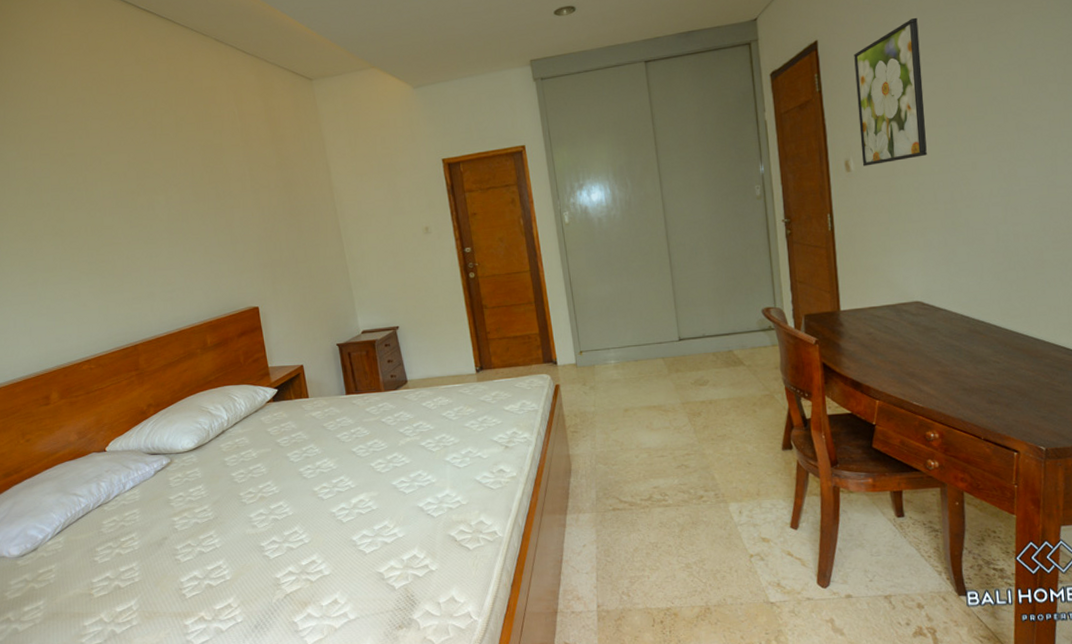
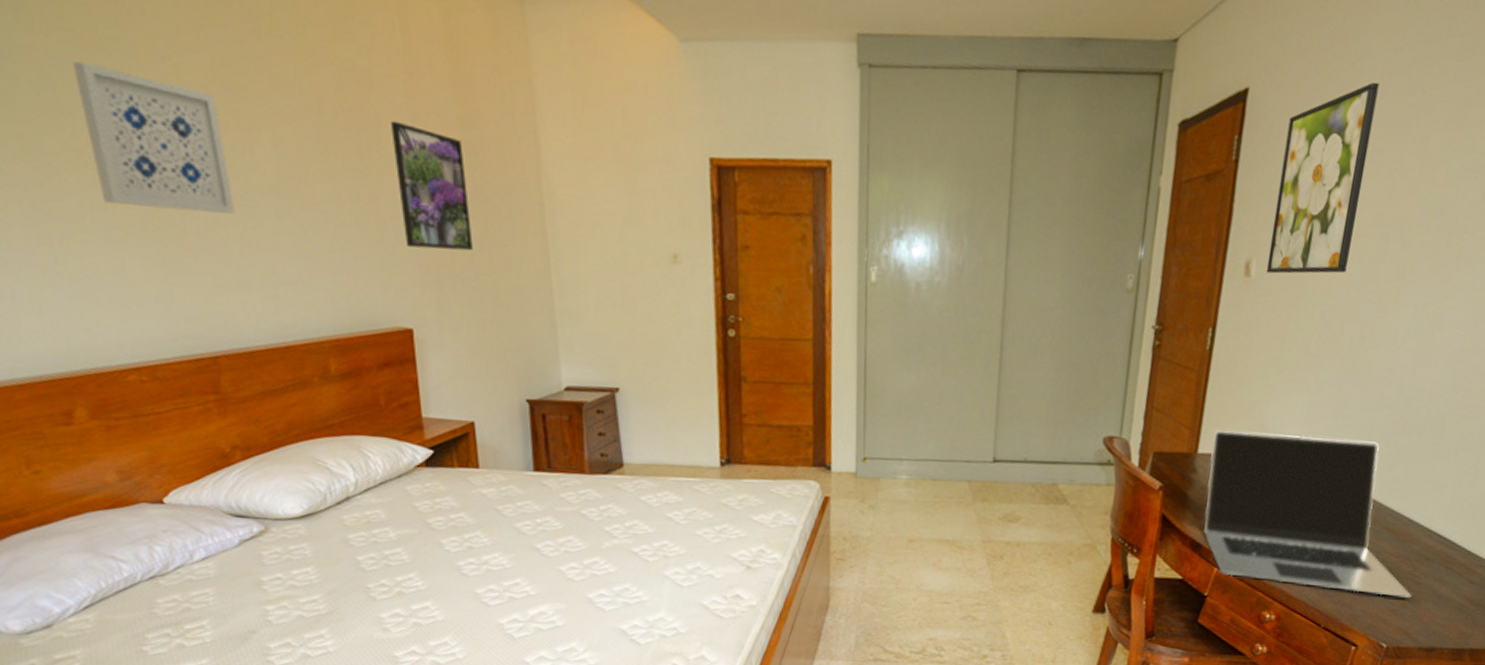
wall art: none [49,171,145,256] -> present [73,61,235,214]
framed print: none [236,173,293,252] -> present [390,120,473,251]
laptop: none [849,280,1056,406] -> present [1204,429,1412,598]

